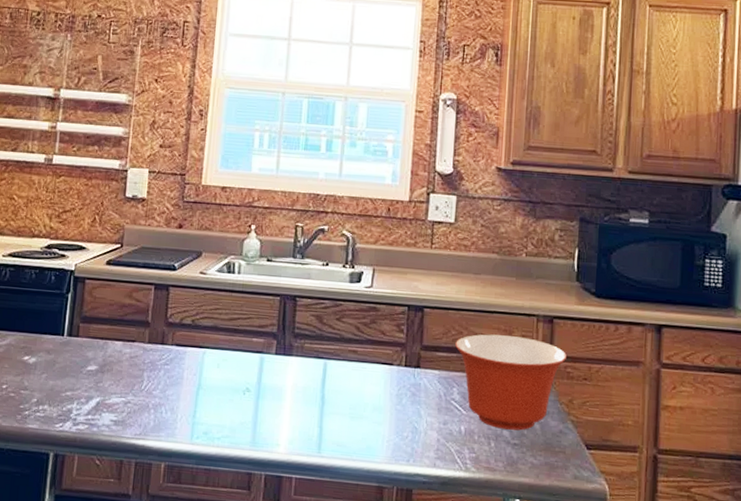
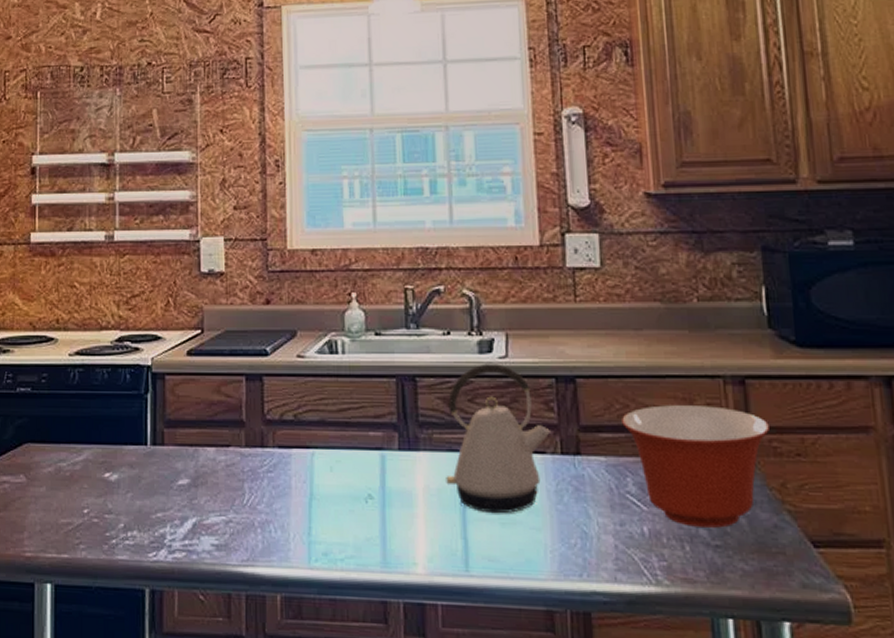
kettle: none [311,291,399,410] -> present [446,363,550,514]

